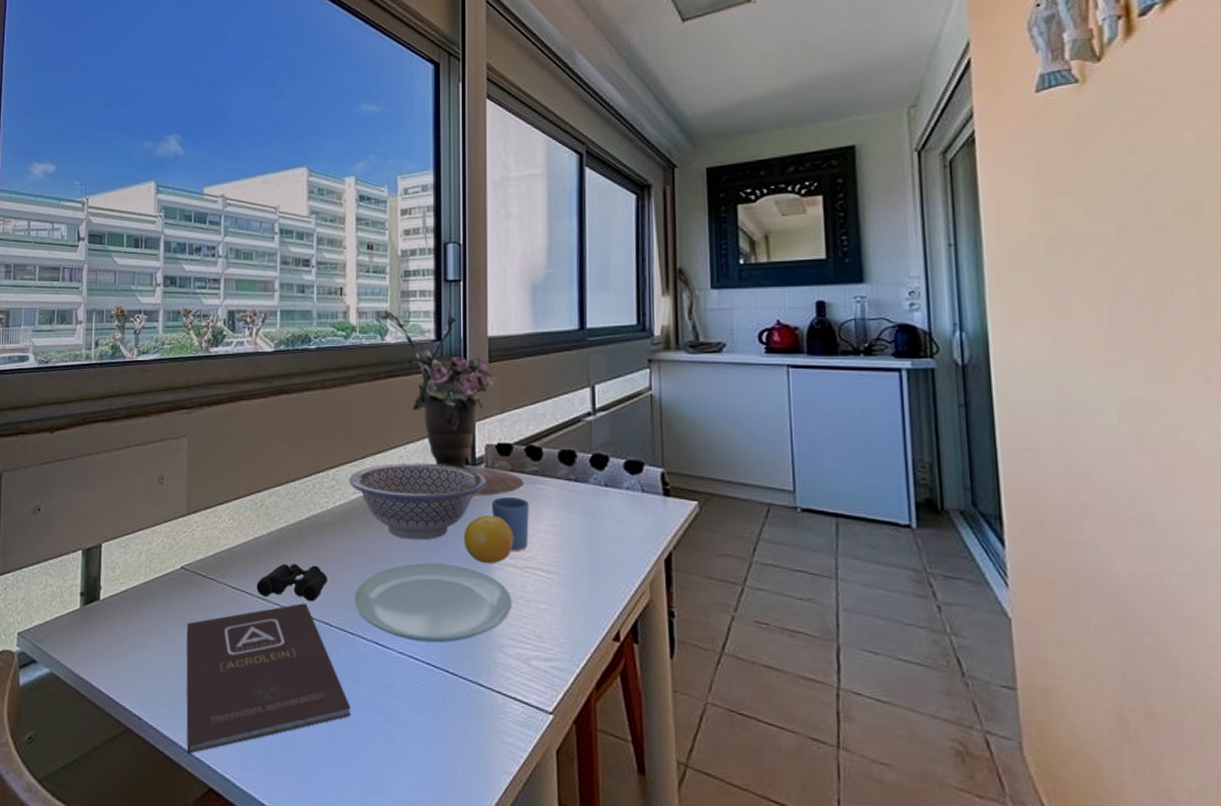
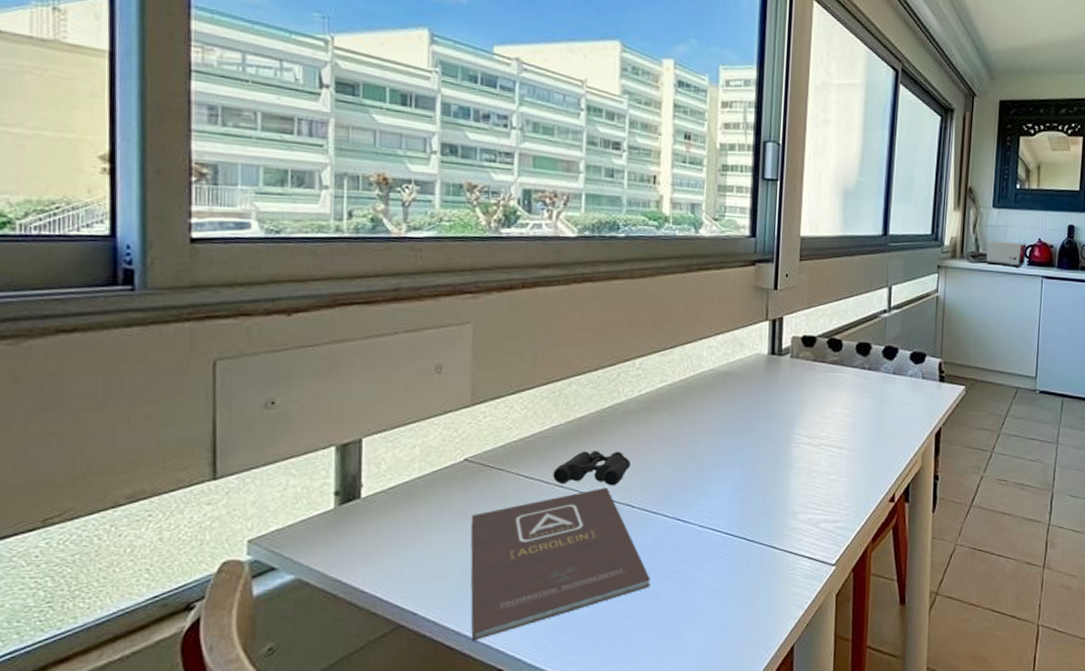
bowl: present [349,462,488,541] -> none [656,352,792,424]
plate: present [353,562,512,643] -> none [656,444,807,515]
flower arrangement: present [379,307,524,498] -> none [694,203,825,385]
fruit: present [463,515,513,564] -> none [766,401,812,444]
mug: present [492,496,529,551] -> none [794,383,828,431]
toaster: none [709,325,762,356] -> present [986,239,1027,268]

